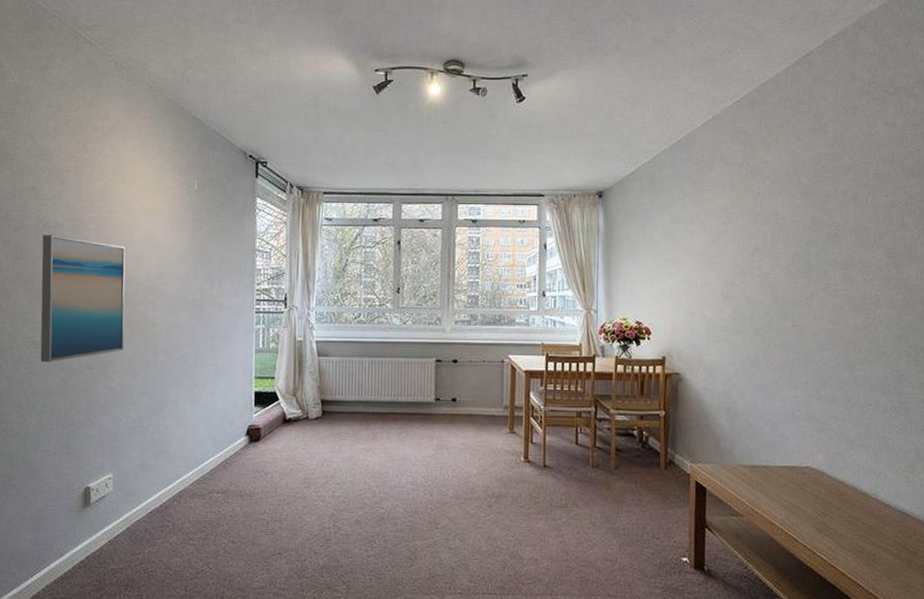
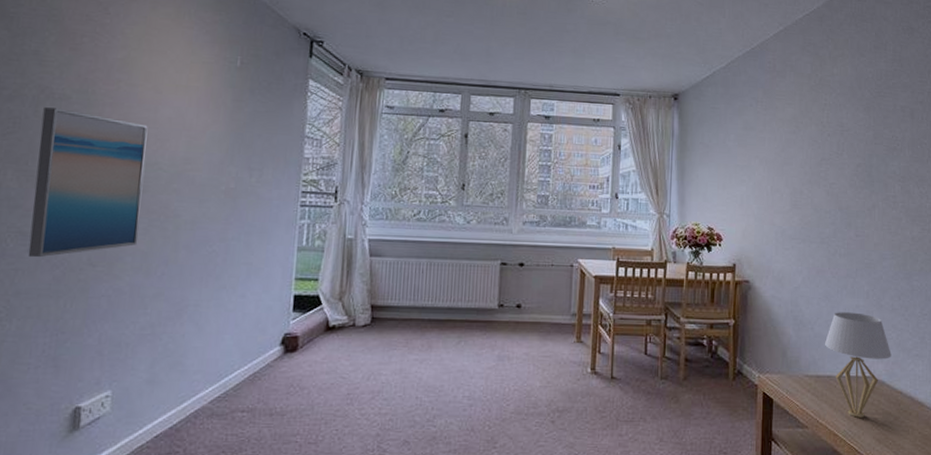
table lamp: none [759,403,832,507] -> present [824,312,891,418]

